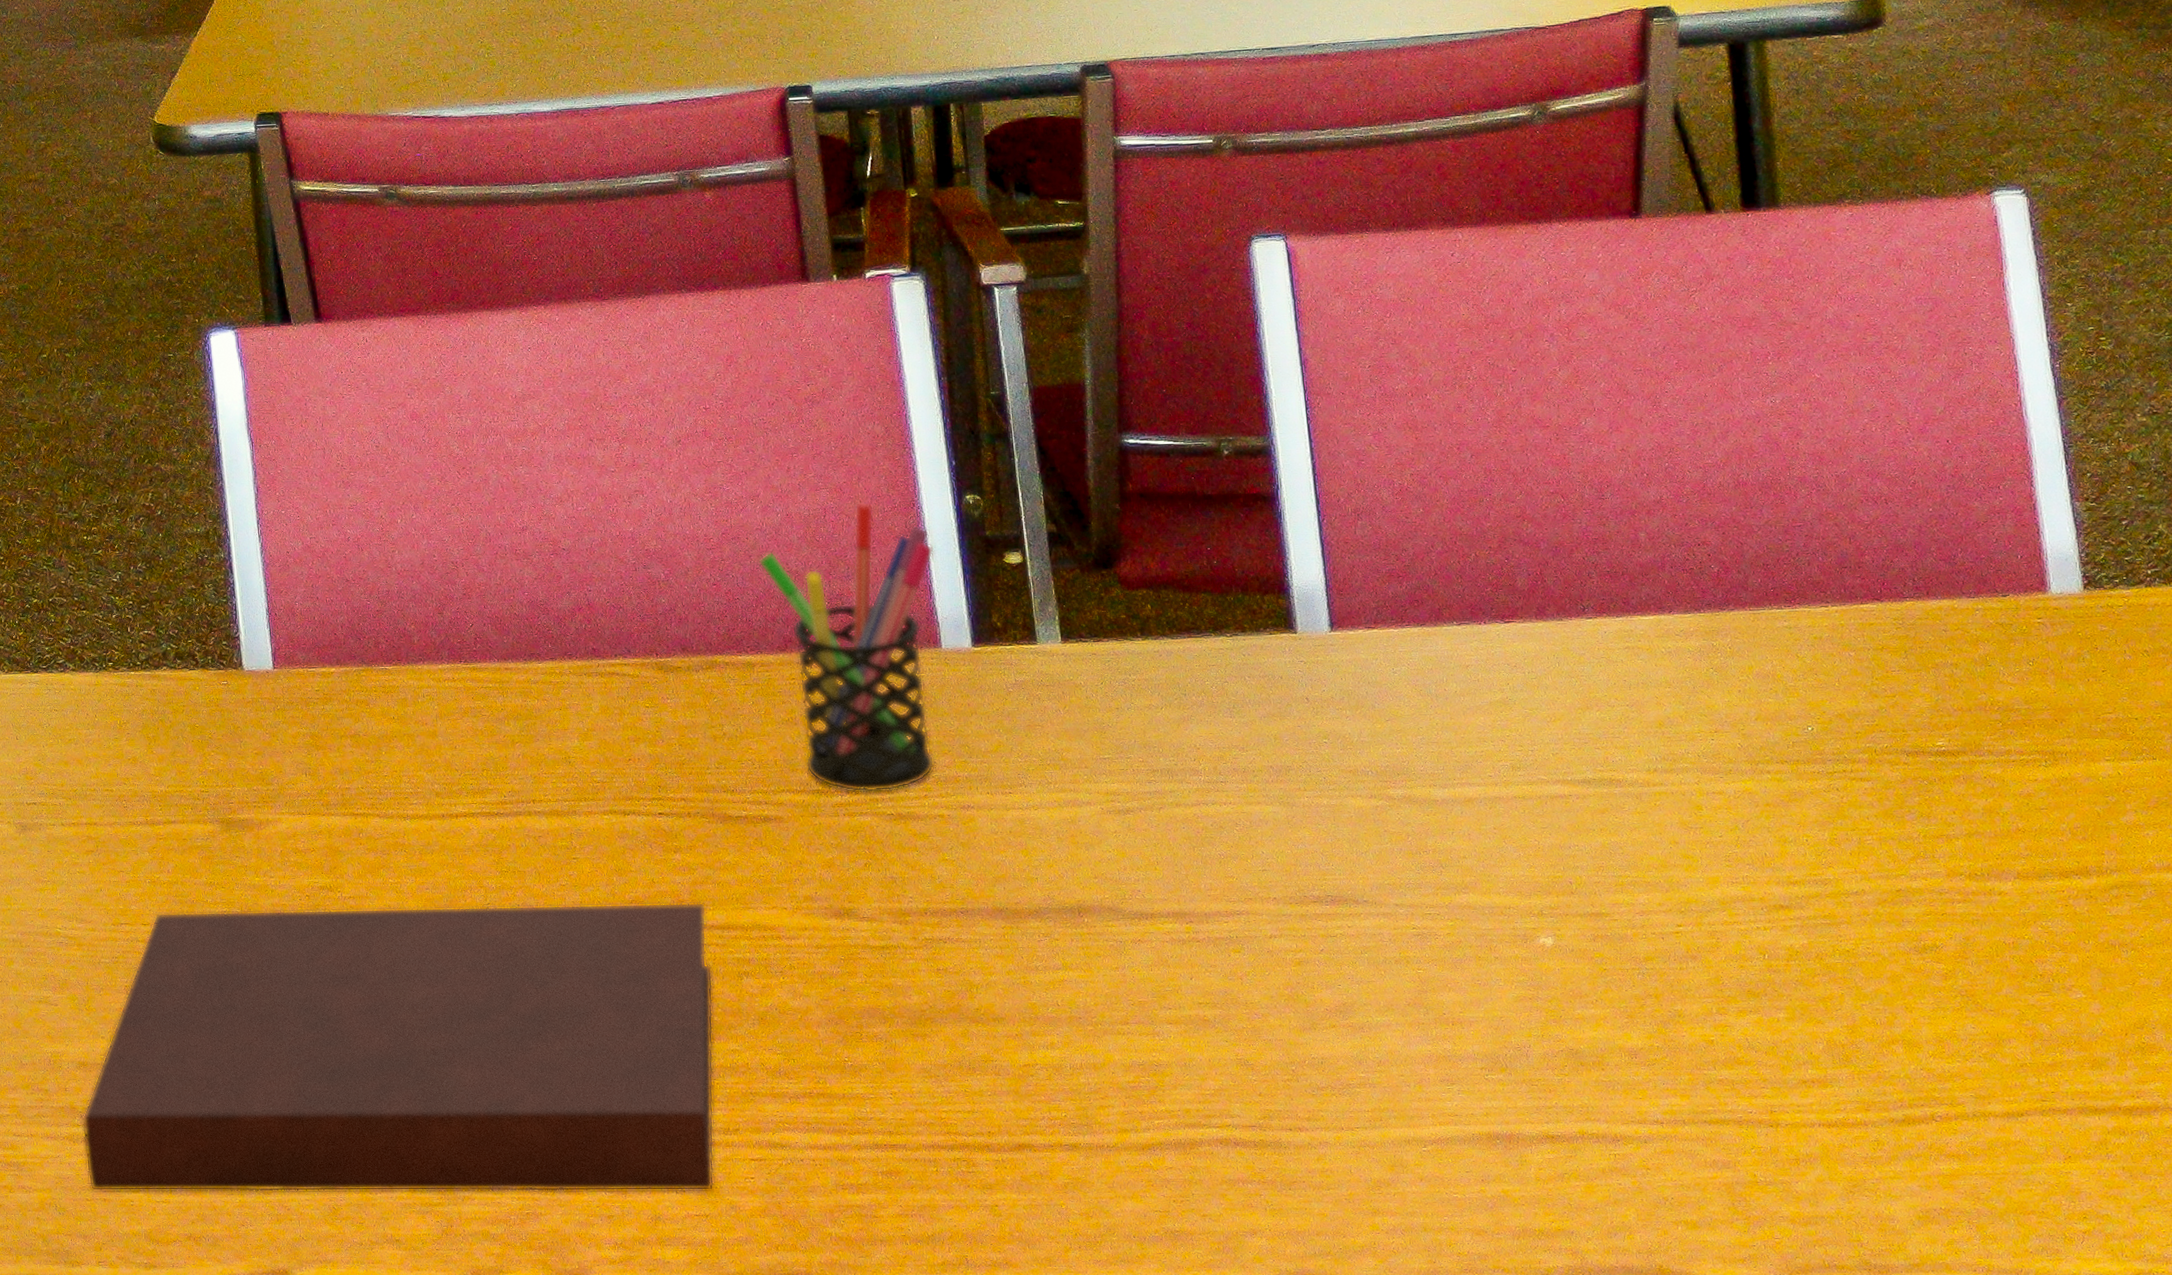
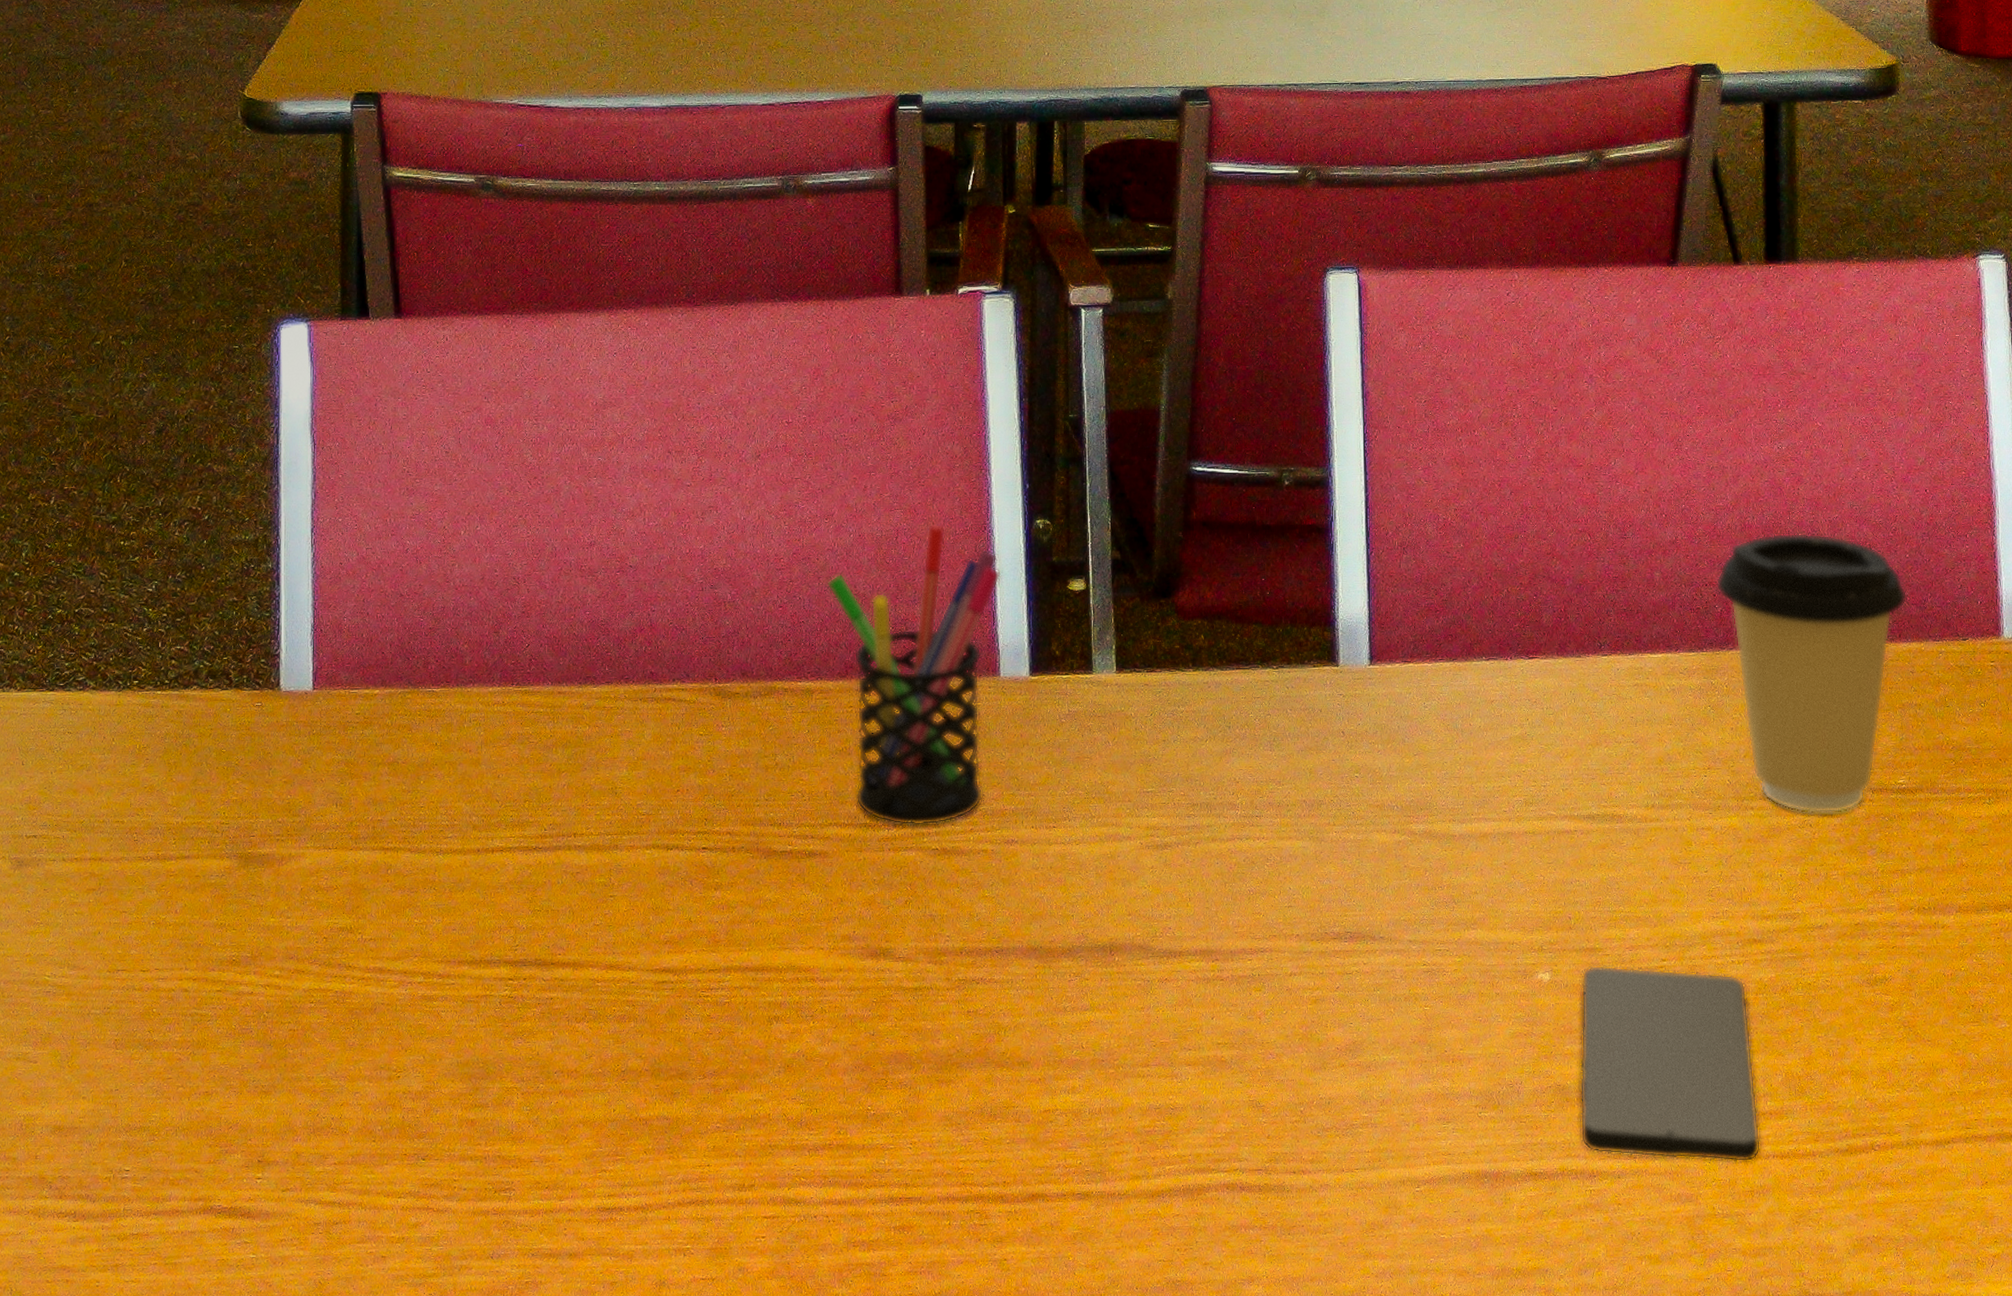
notebook: present [82,902,715,1192] -> none [50,942,742,1272]
smartphone: none [1588,930,1805,1130] -> present [1579,965,1761,1163]
coffee cup: none [1709,488,1934,778] -> present [1715,533,1907,814]

